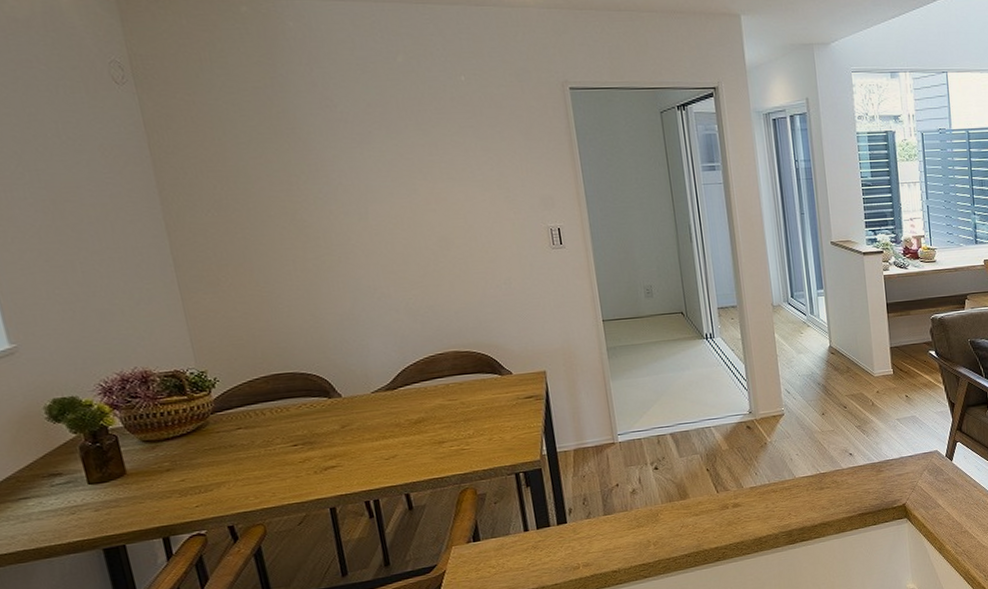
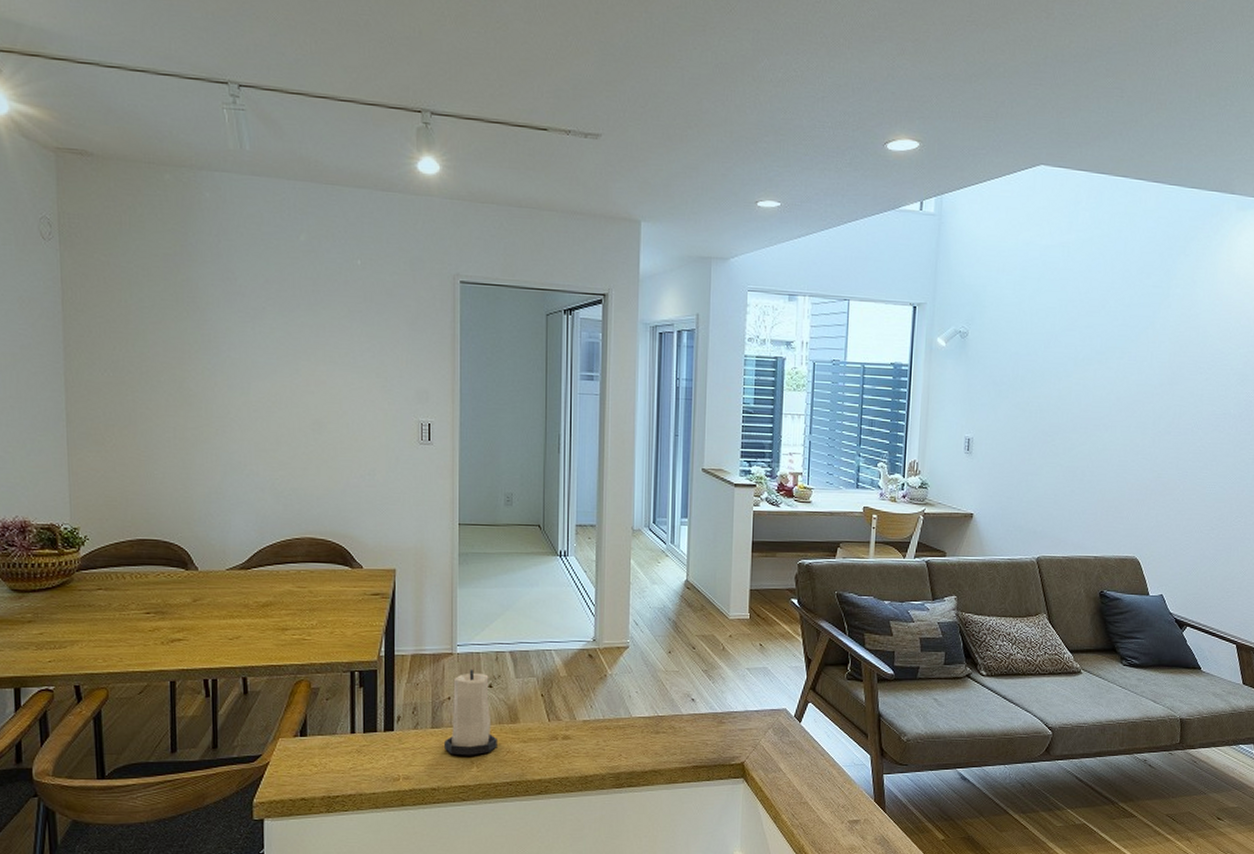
candle: none [618,454,671,537] -> present [445,668,497,756]

